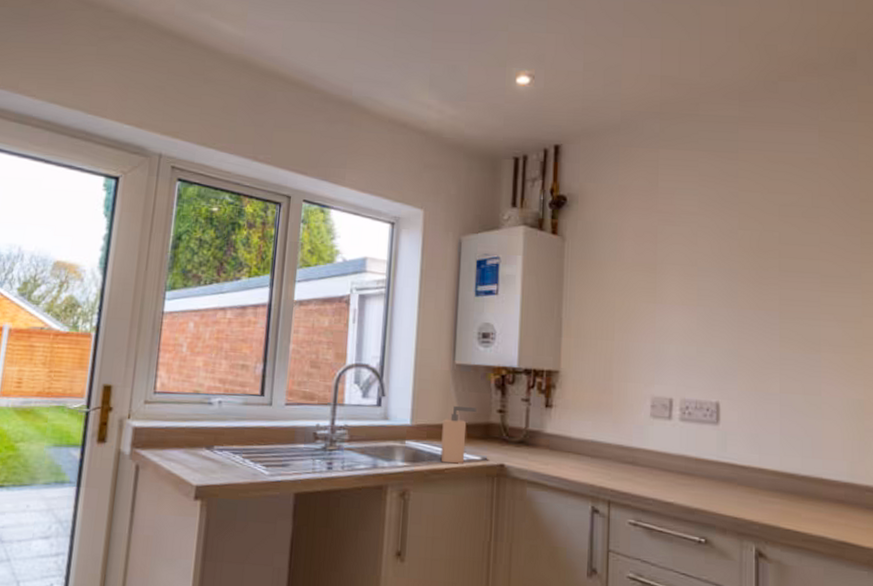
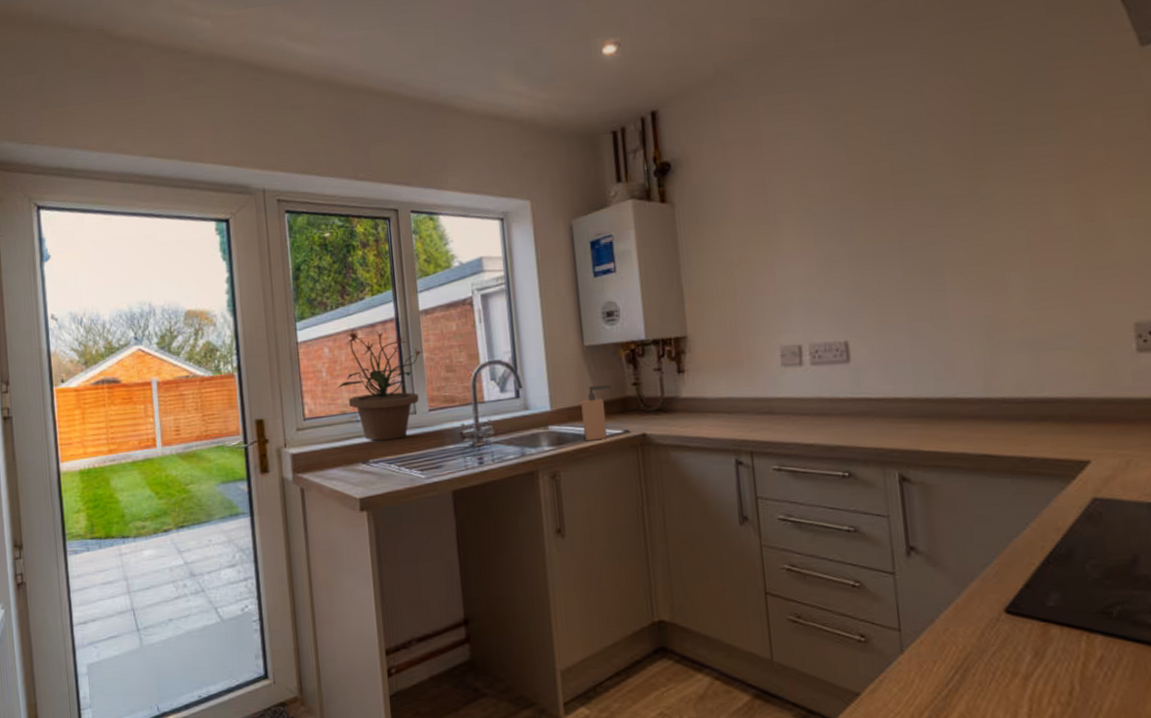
potted plant: none [194,309,290,429] -> present [336,330,423,441]

